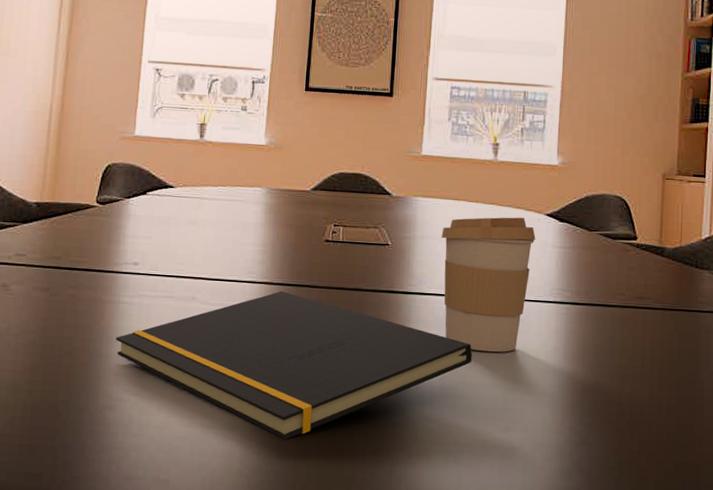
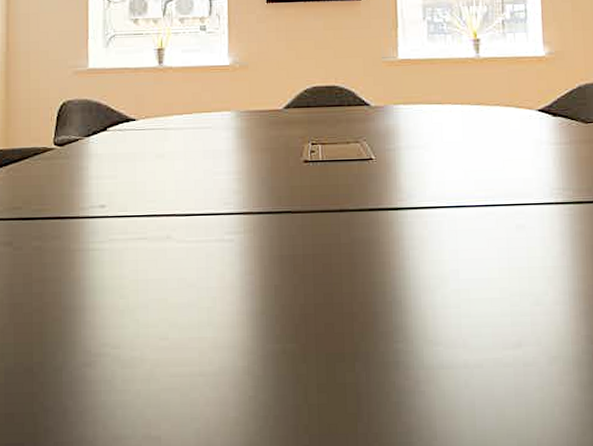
notepad: present [116,291,473,440] -> none [89,220,474,381]
coffee cup: present [441,217,536,352] -> none [428,116,529,263]

